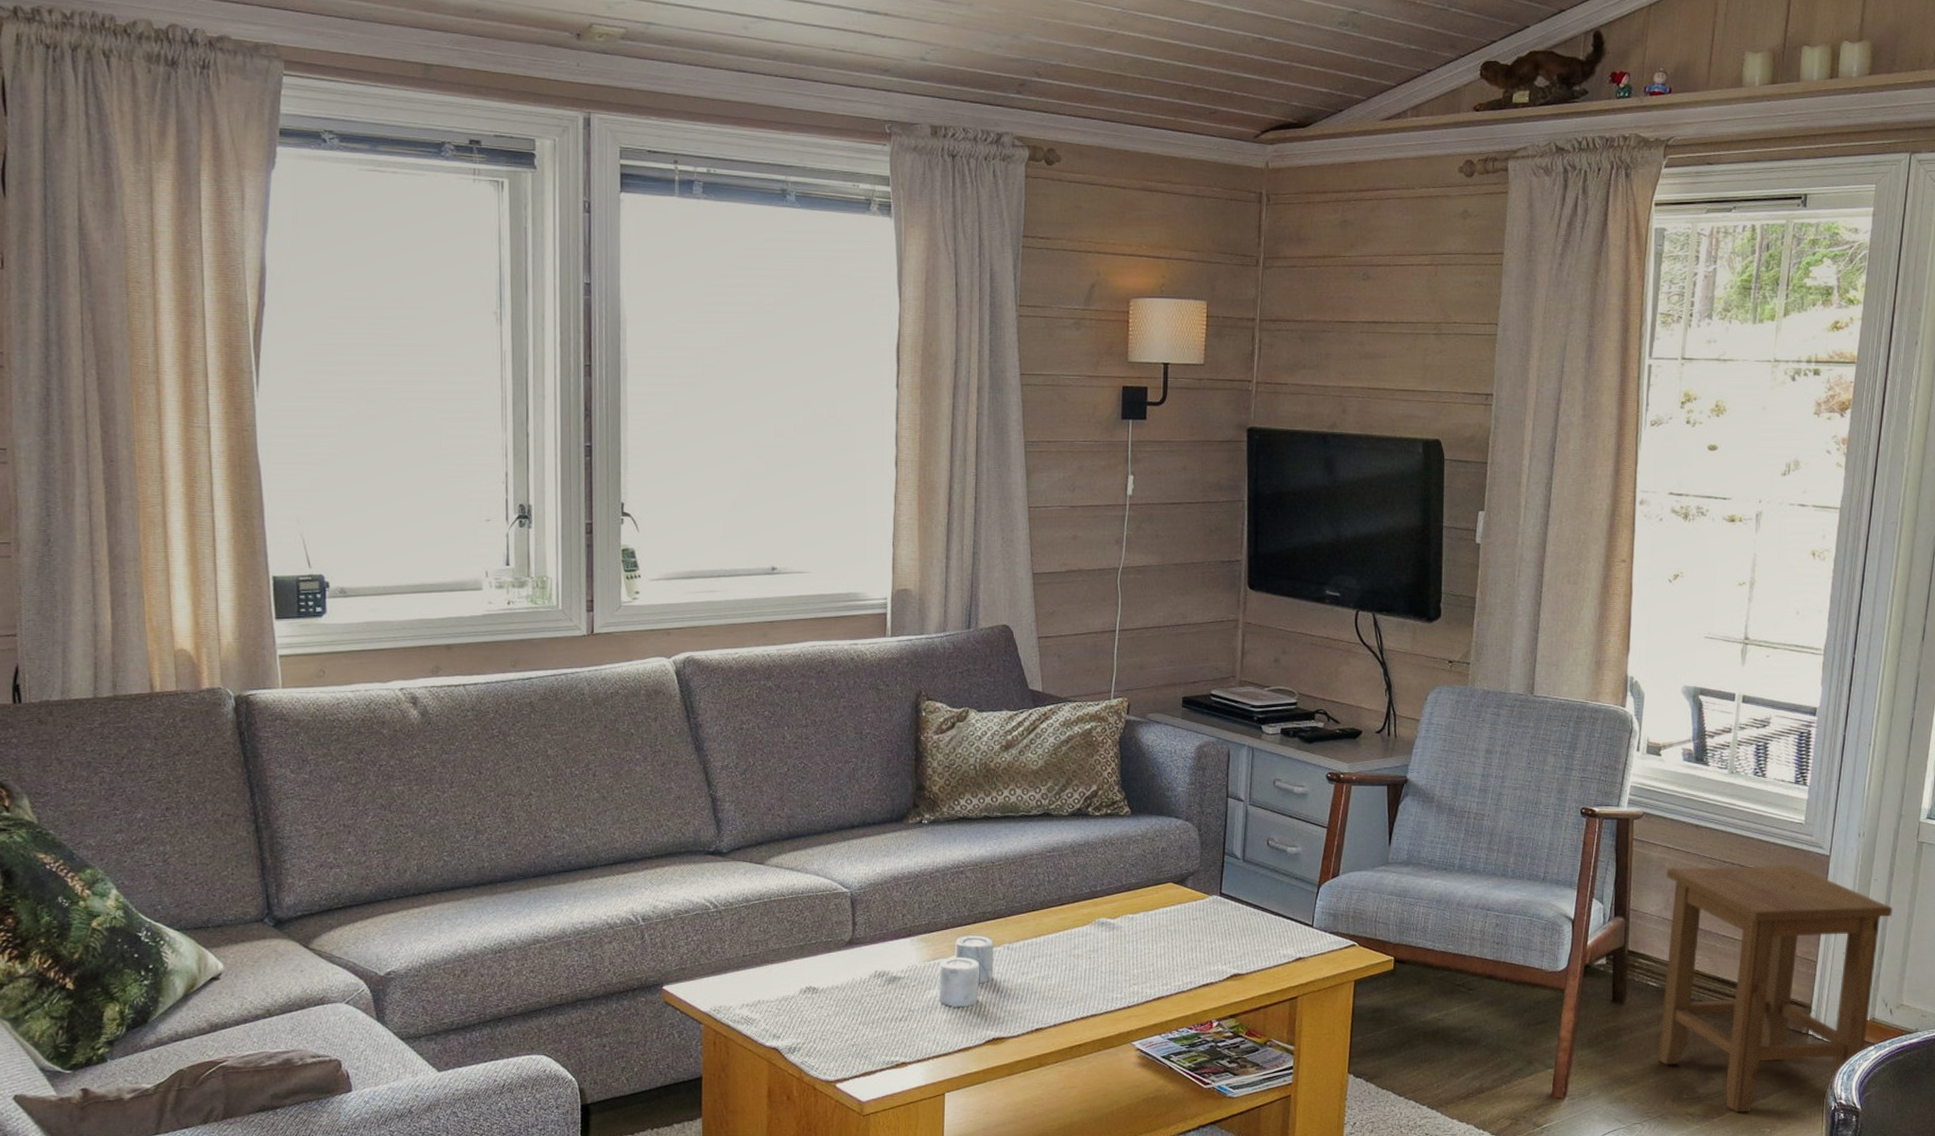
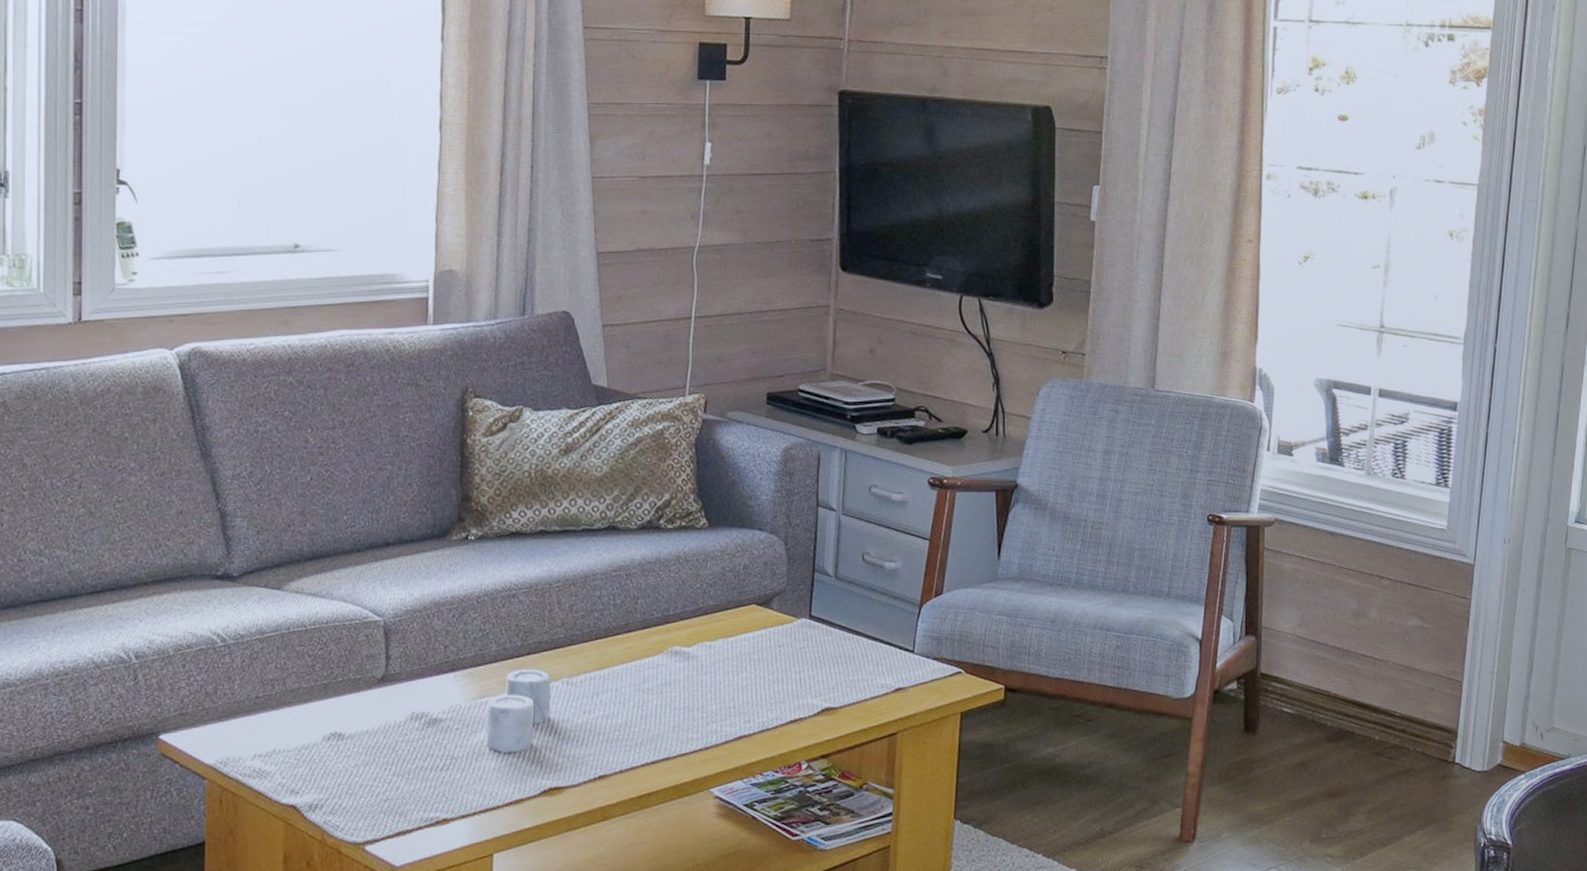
stool: present [1658,864,1892,1113] -> none [1294,575,1541,853]

